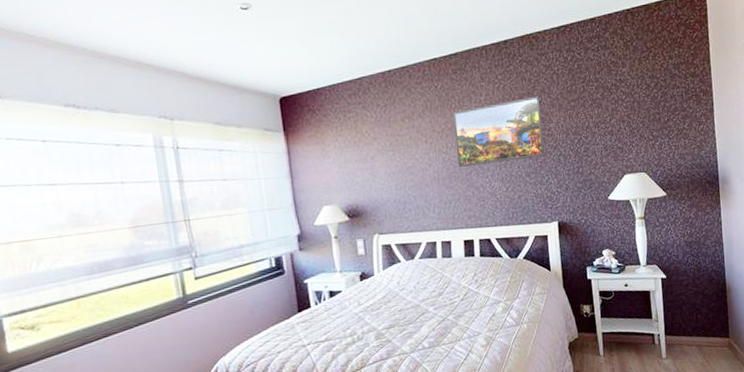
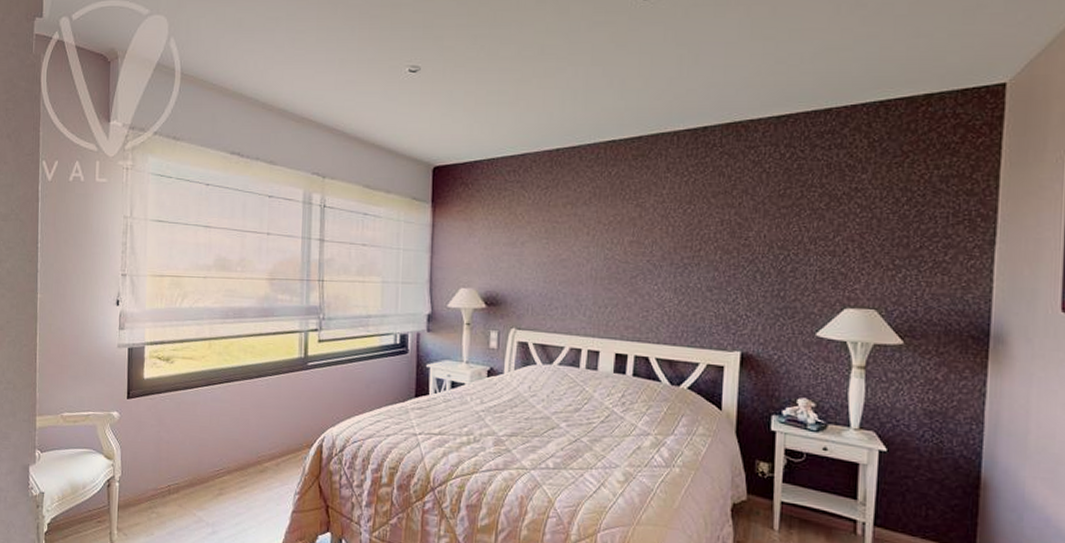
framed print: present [452,96,545,168] -> none [622,196,739,270]

